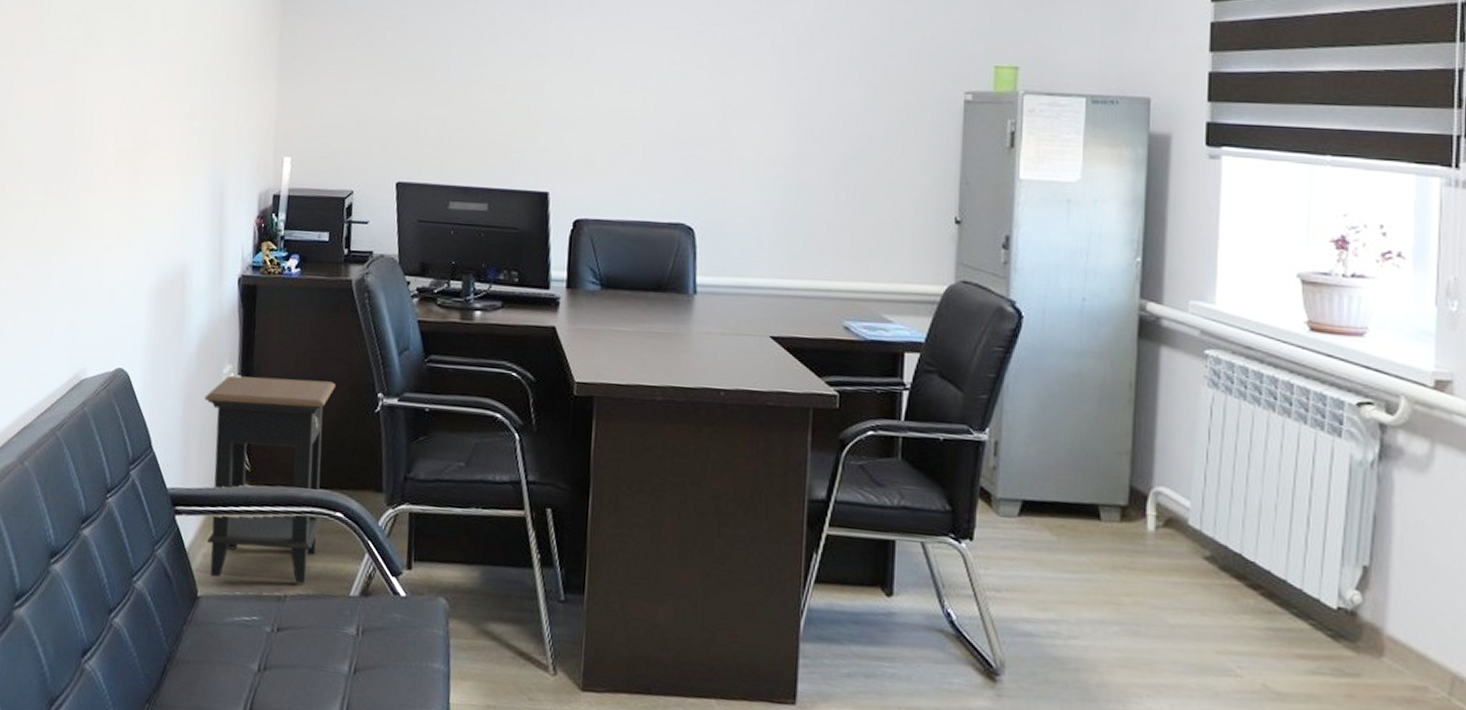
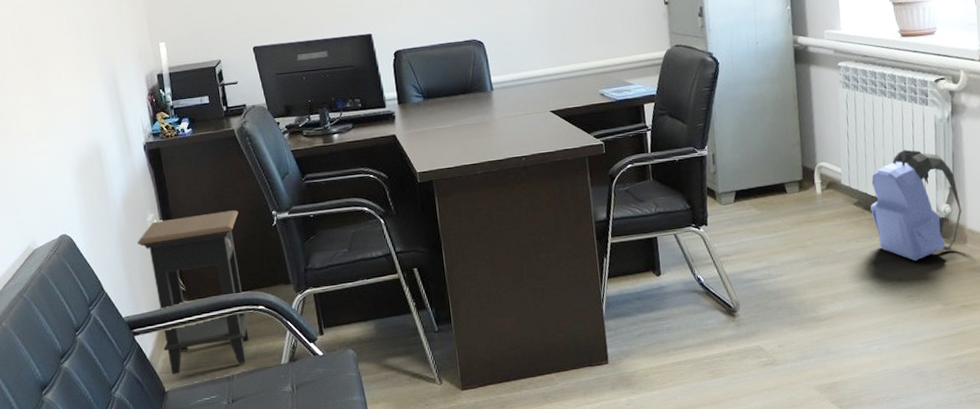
backpack: none [1230,495,1380,666] -> present [870,149,962,262]

